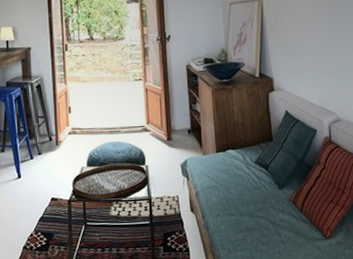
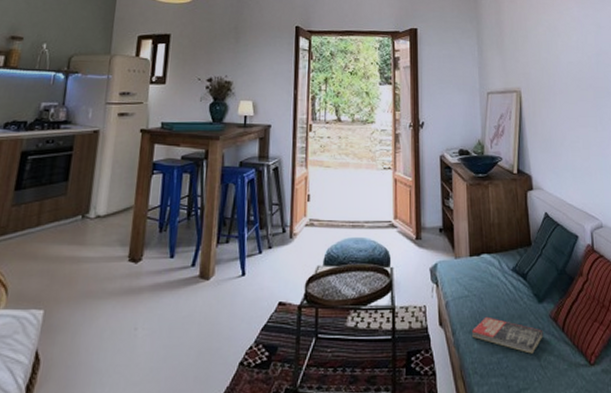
book: none [219,202,284,231] -> present [471,316,543,354]

